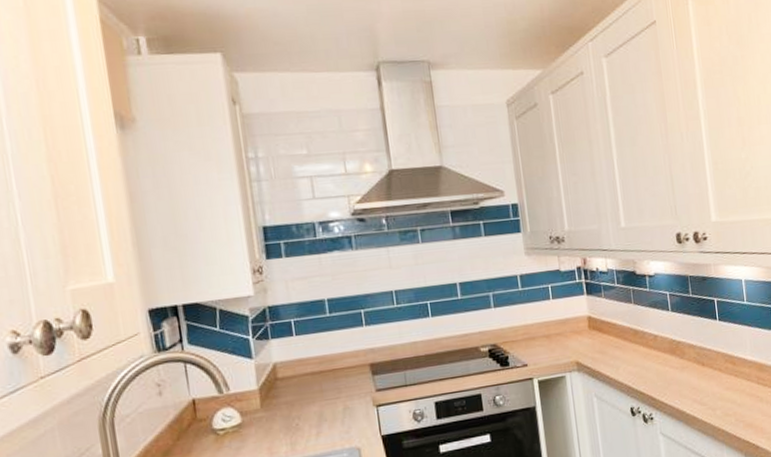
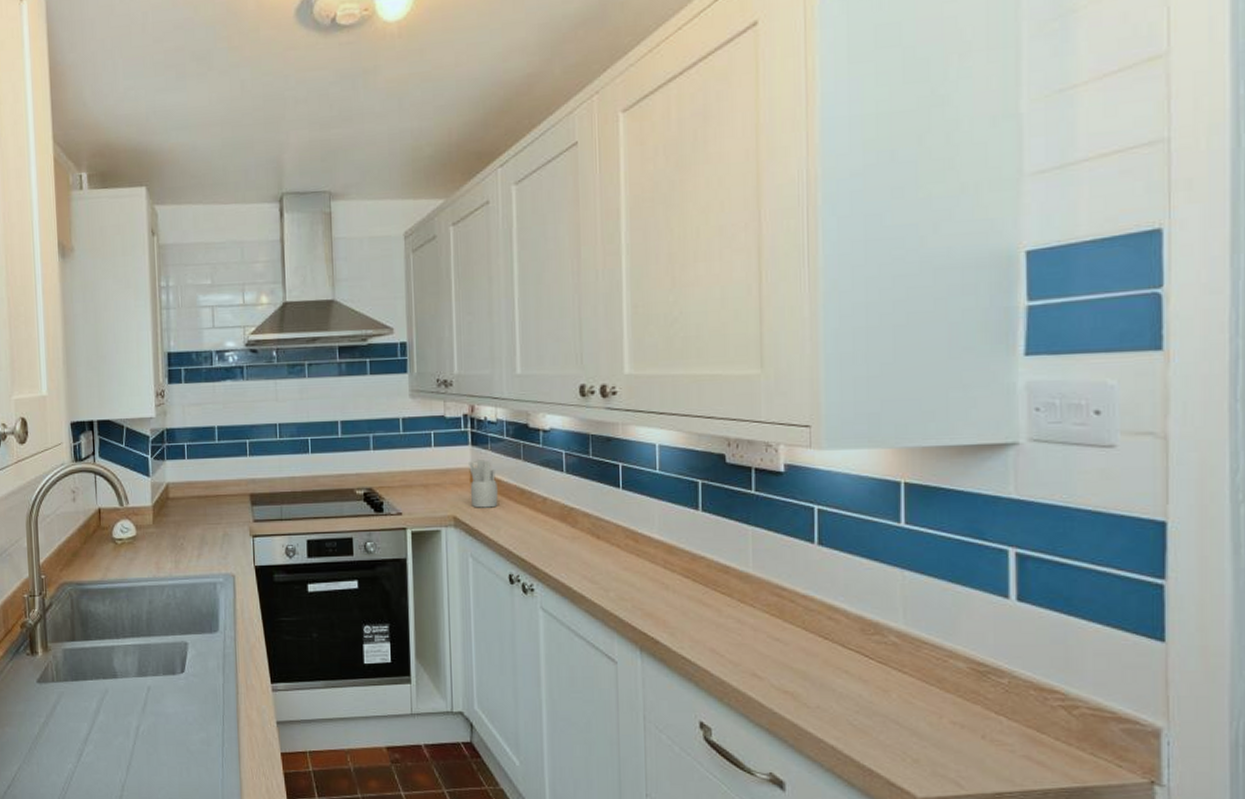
utensil holder: none [586,305,615,352] -> present [469,458,498,508]

